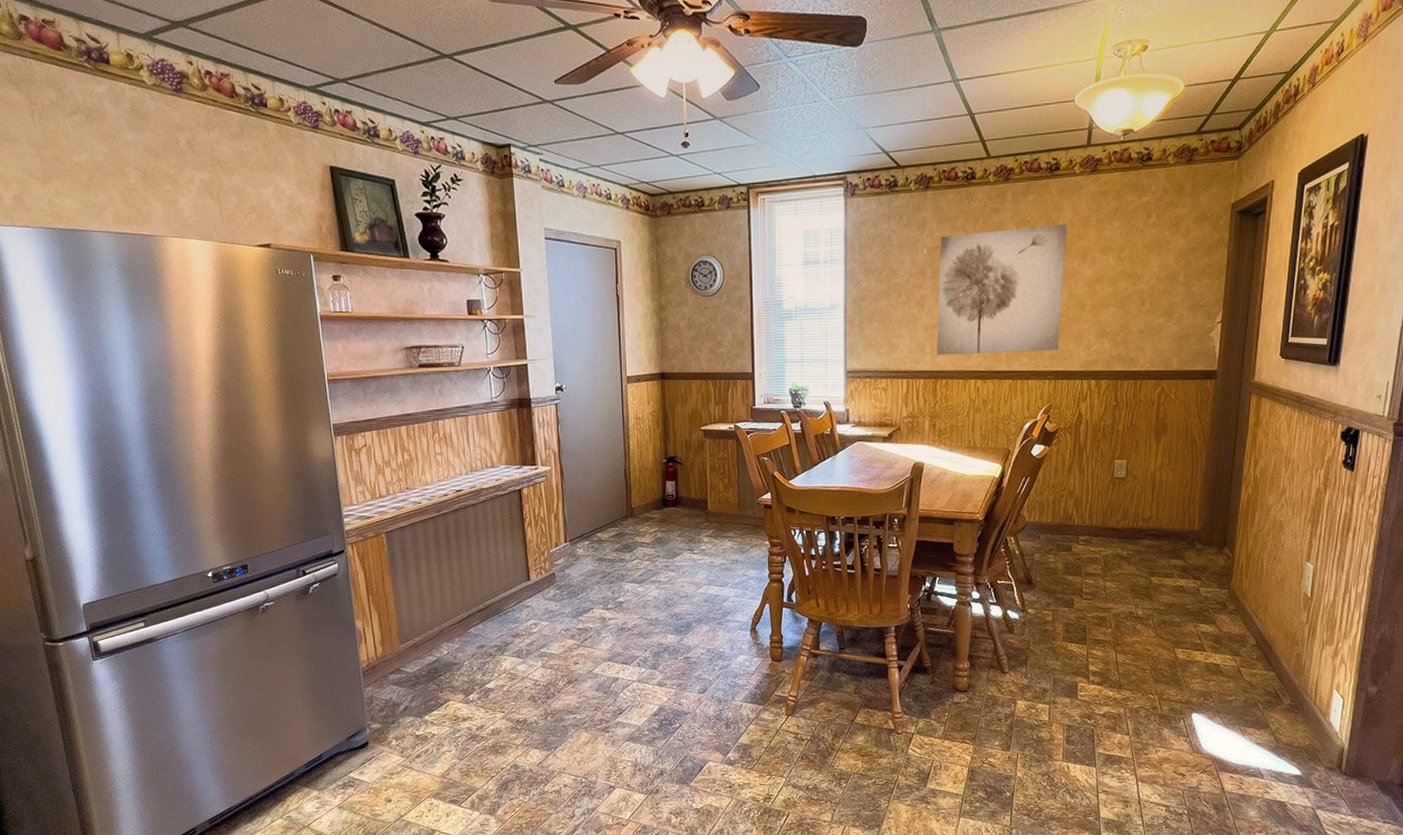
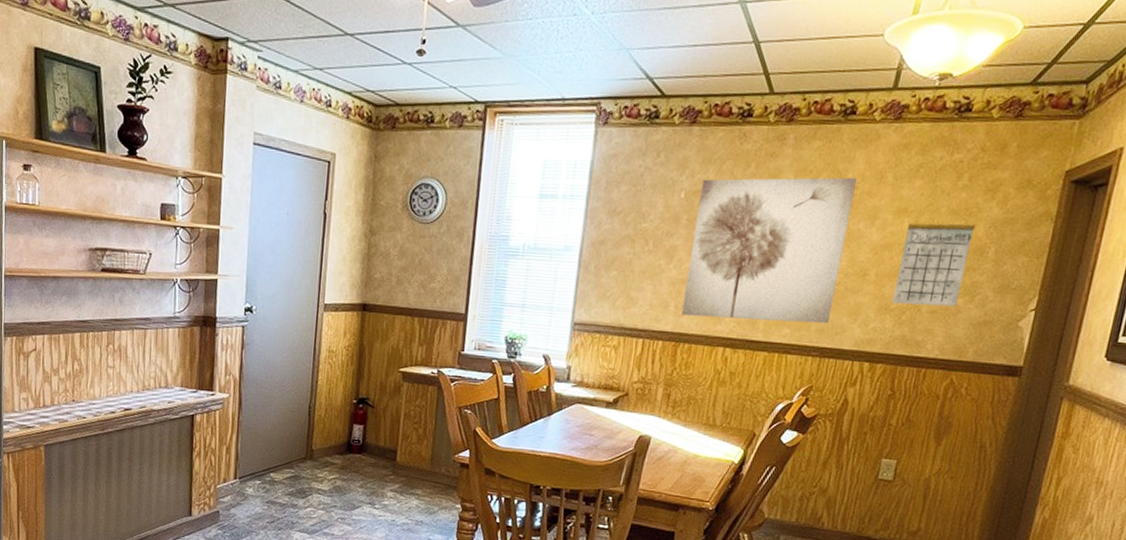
calendar: none [1108,241,1166,328] -> present [892,205,975,307]

